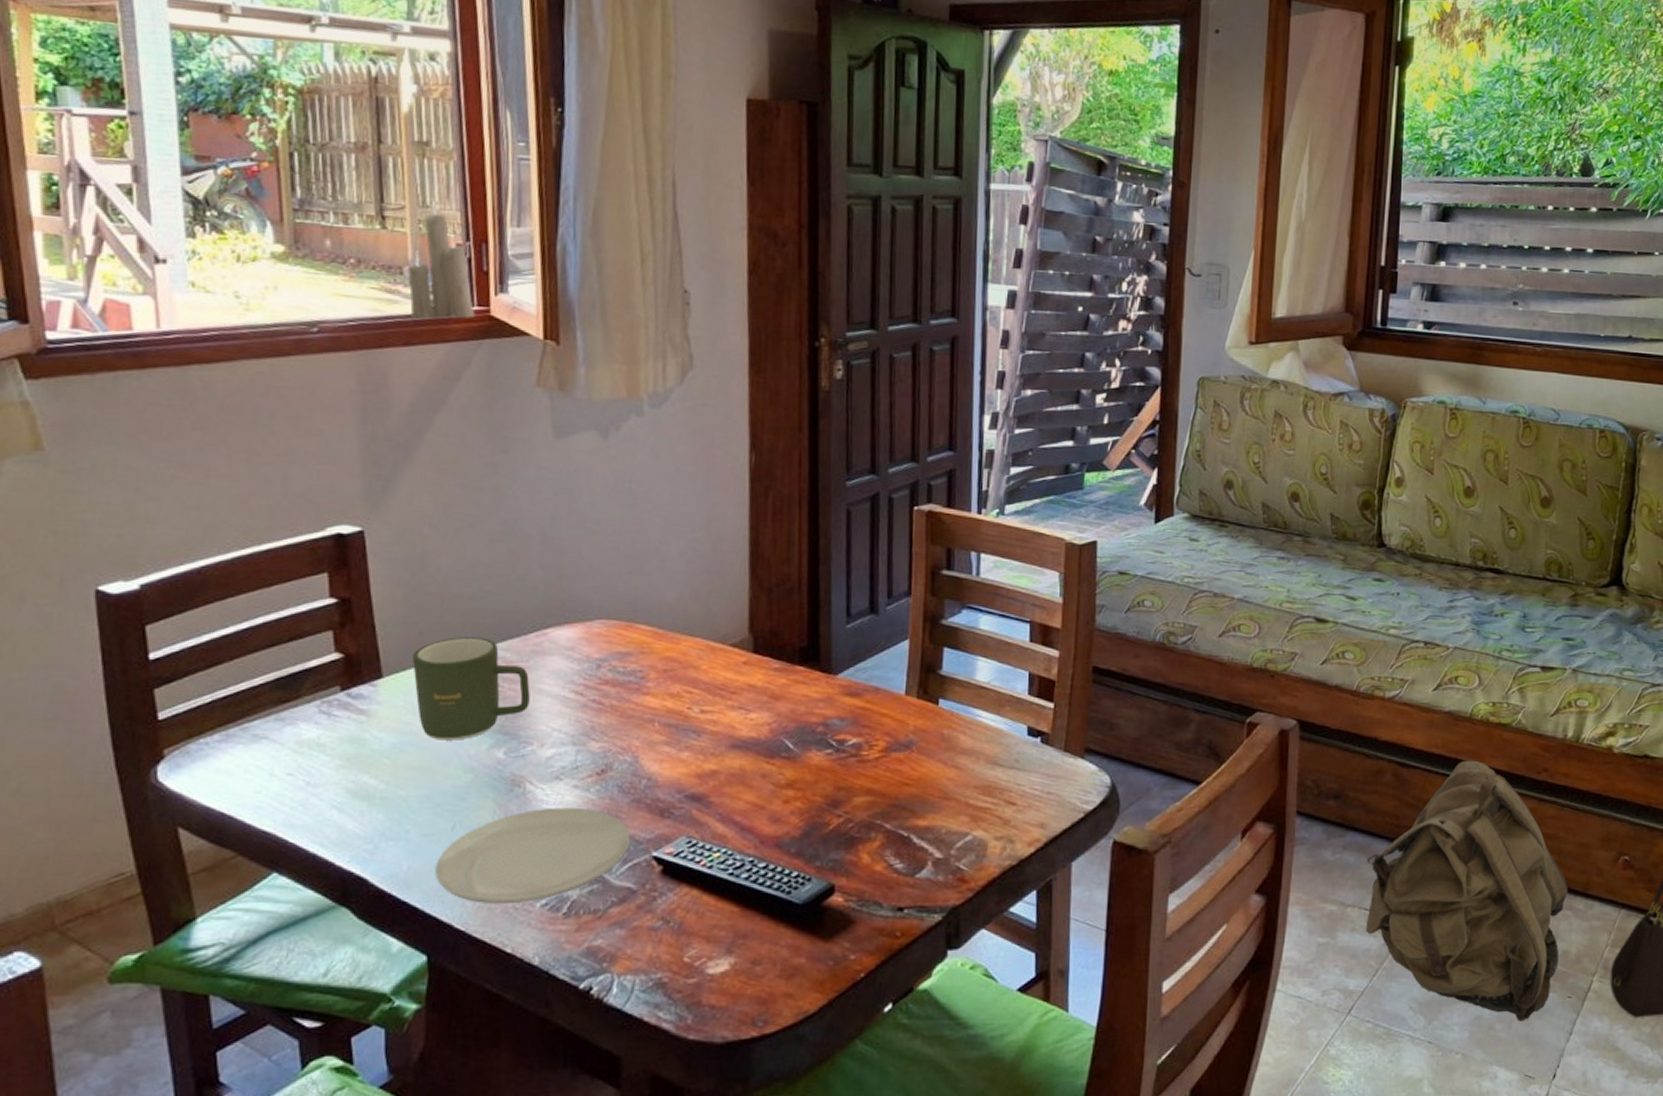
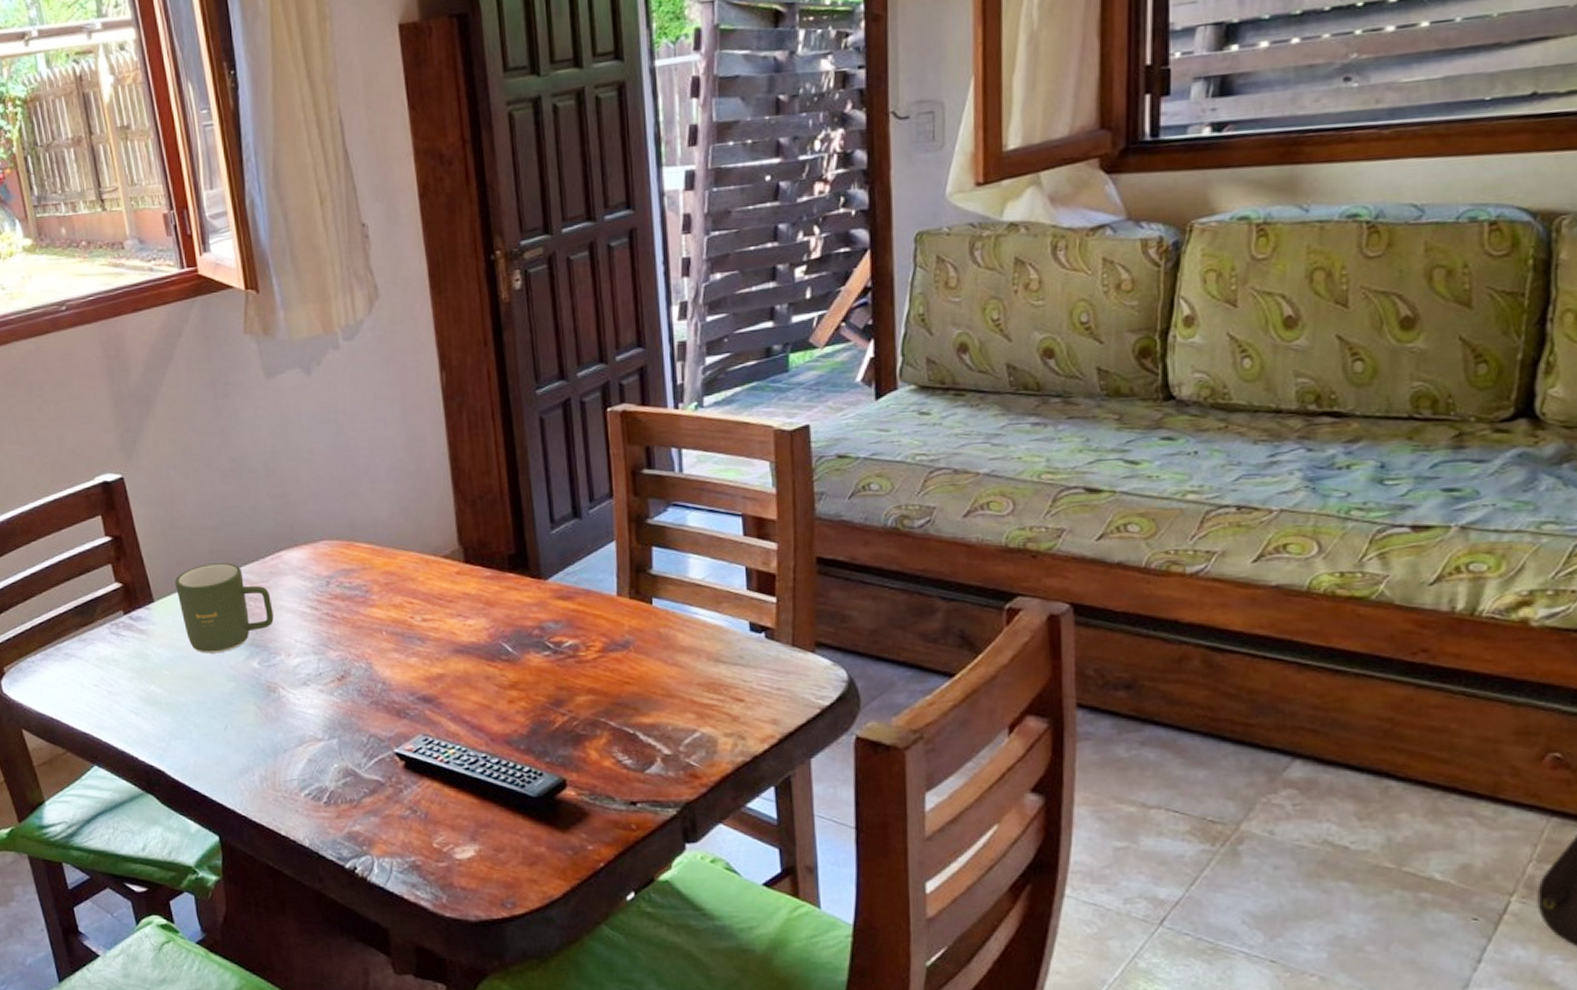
candle: present [408,200,475,320] -> none [128,178,186,288]
plate: present [435,807,630,905] -> none [216,709,374,794]
backpack: present [1366,760,1569,1022] -> none [1173,641,1467,944]

